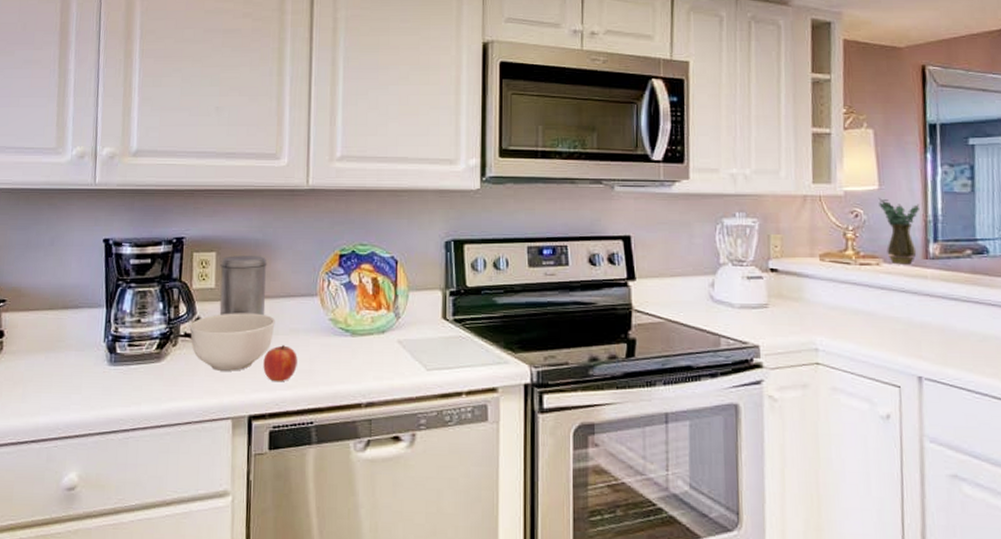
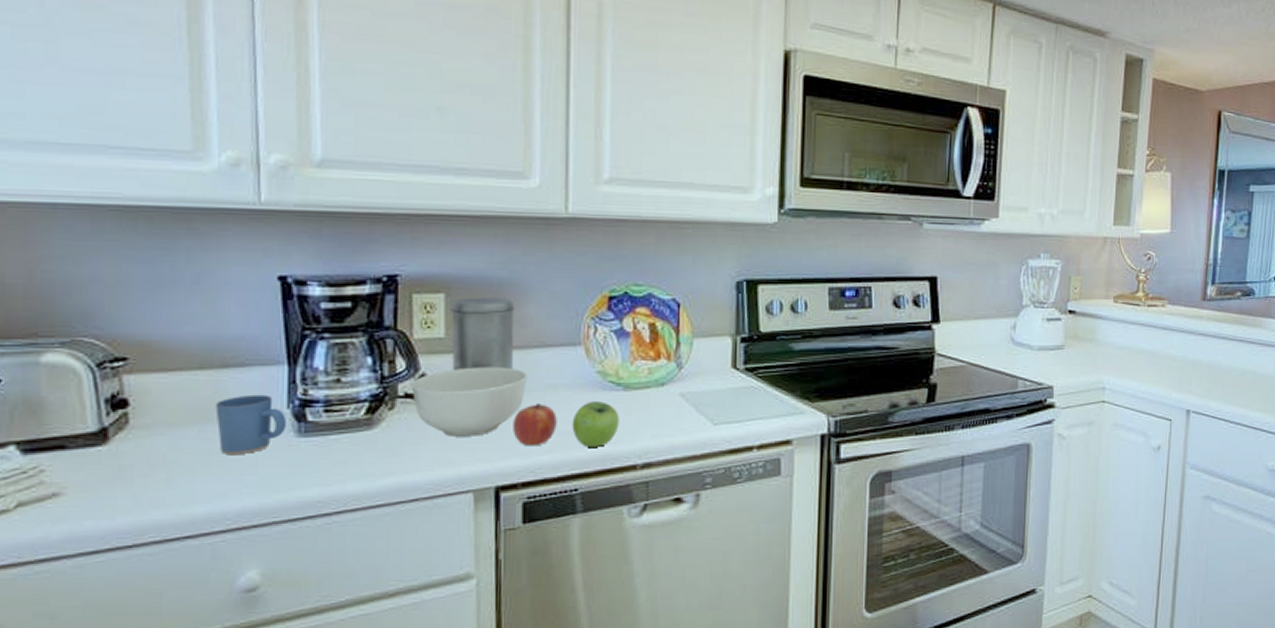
mug: none [57,330,103,377] -> present [215,394,288,454]
fruit: none [309,345,348,386] -> present [572,401,620,447]
vase: present [878,198,919,265] -> none [1169,241,1203,306]

